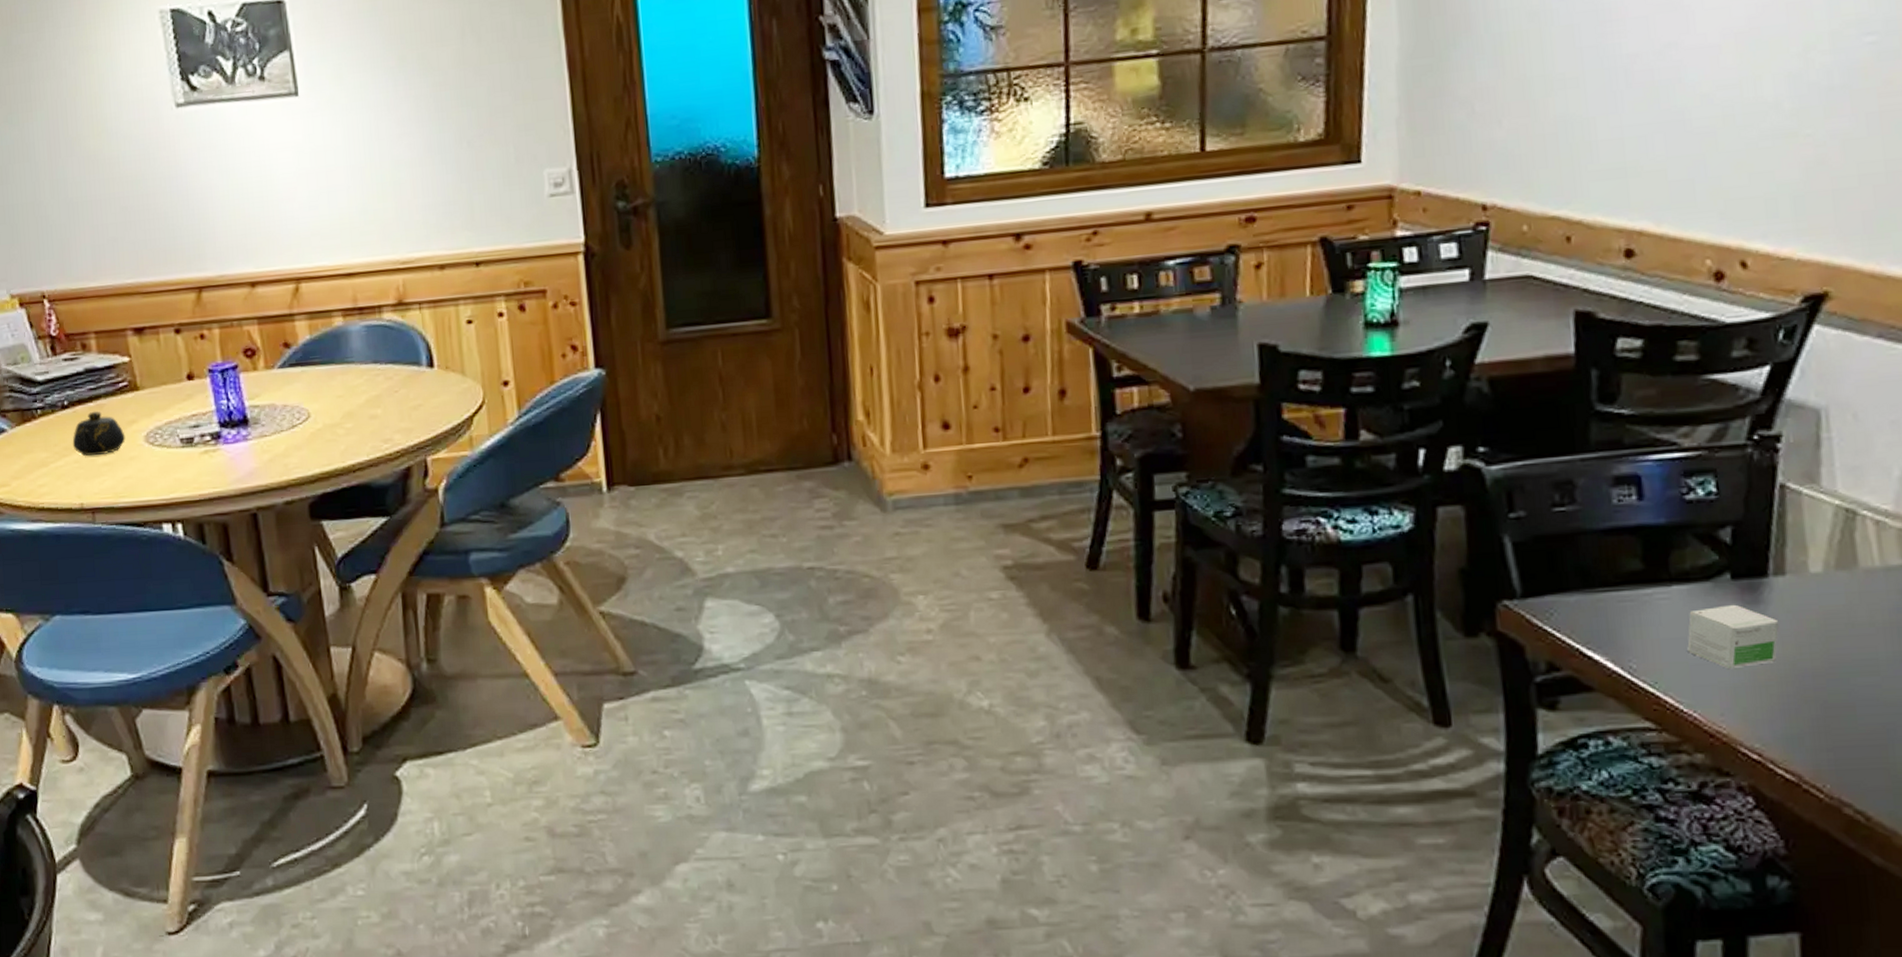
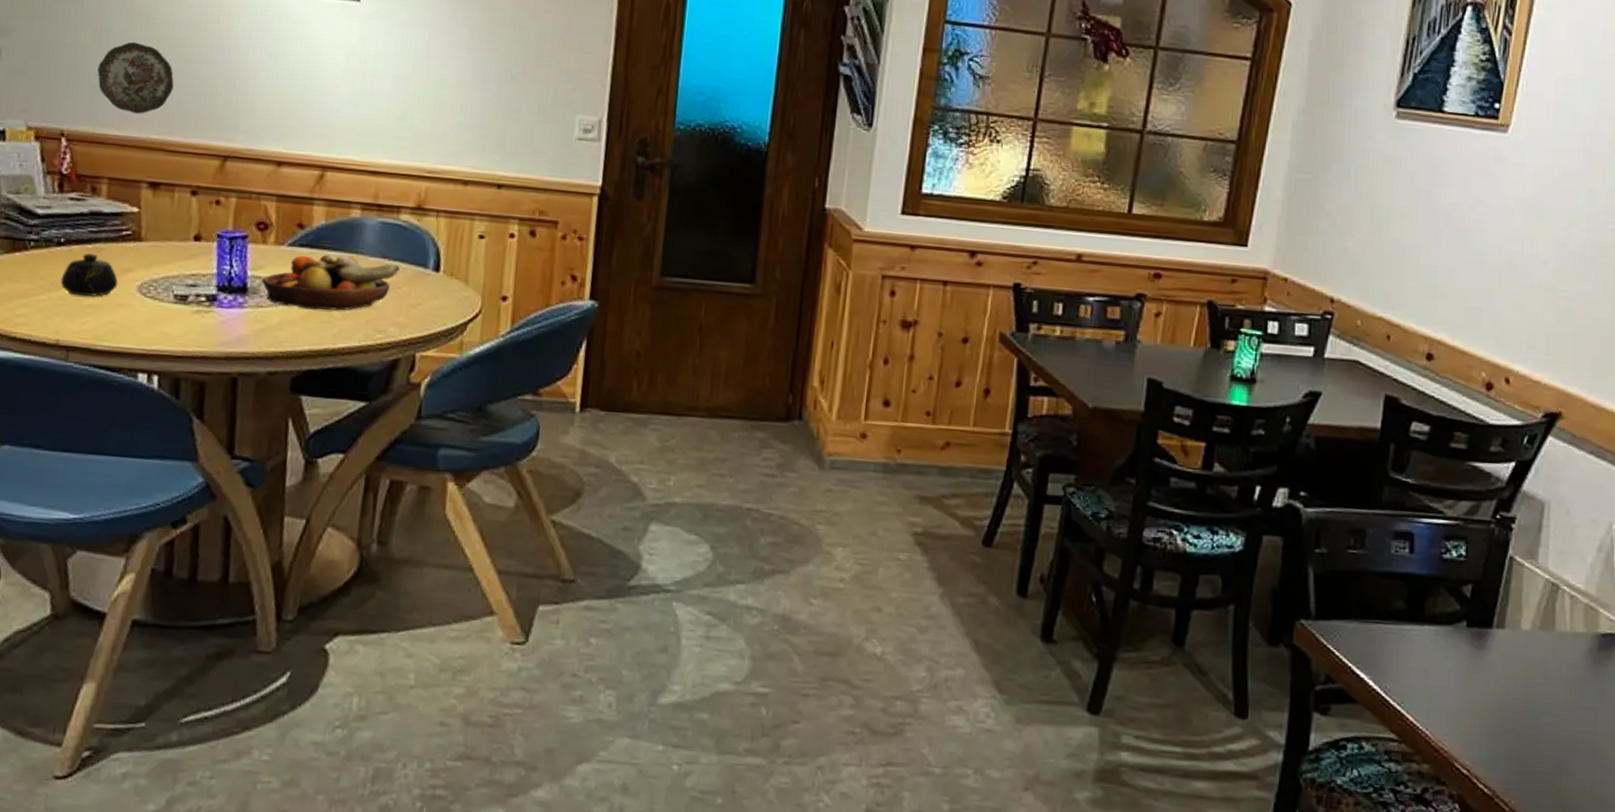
decorative plate: none [62,187,137,261] -> present [97,41,174,114]
fruit bowl: none [260,367,393,431] -> present [261,254,400,311]
small box: present [1687,604,1779,670] -> none [1428,646,1495,699]

